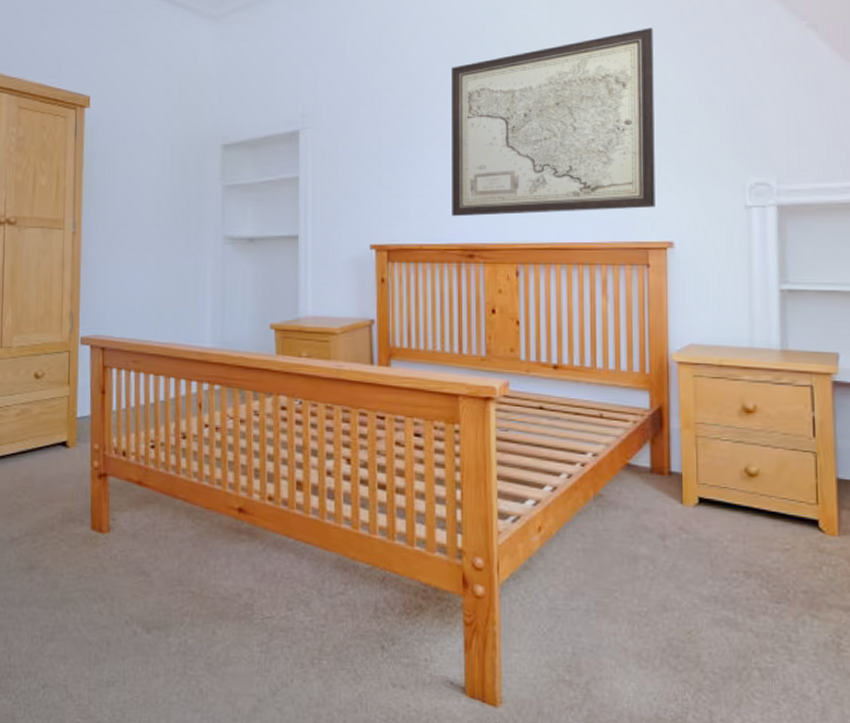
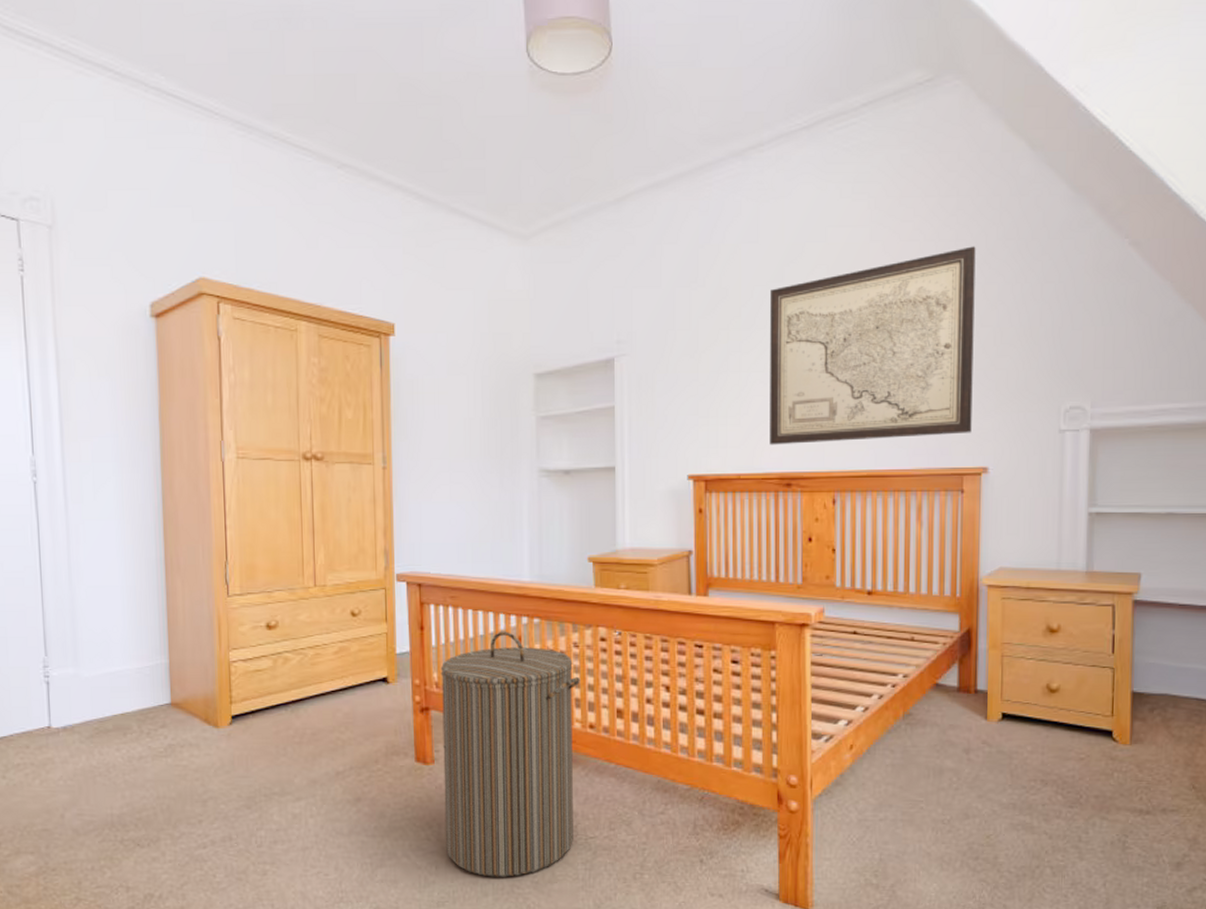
laundry hamper: none [118,397,260,657] -> present [440,631,581,877]

